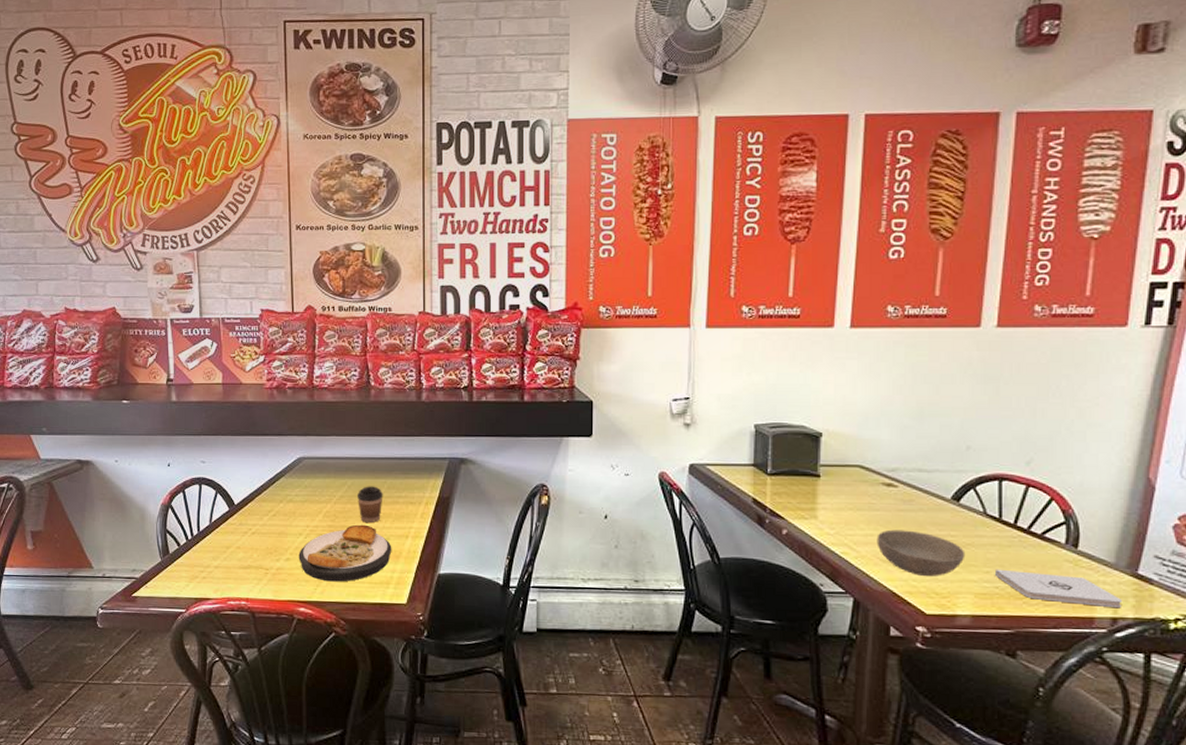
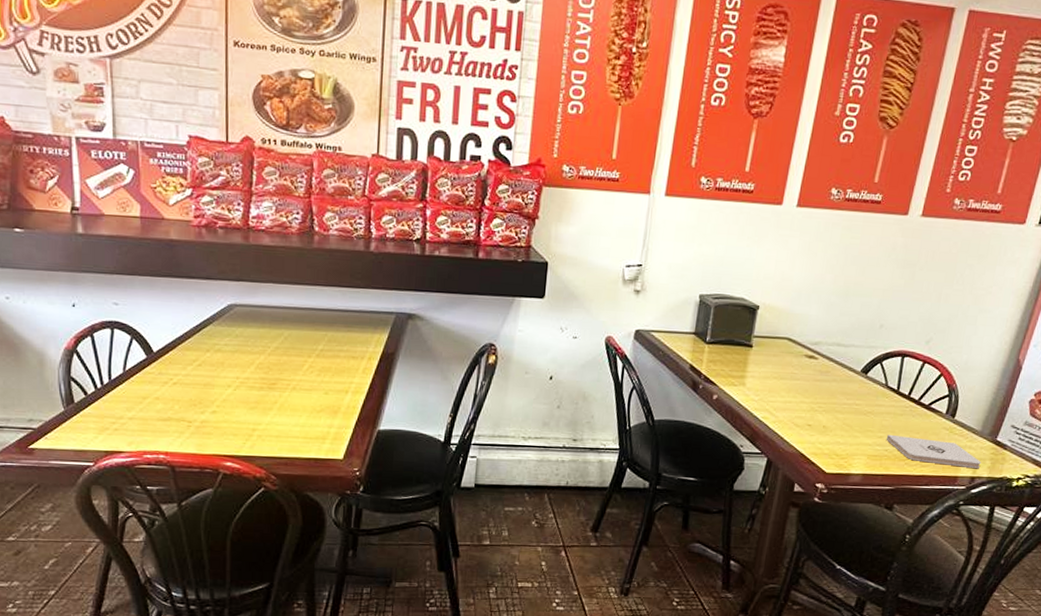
plate: present [298,524,392,582] -> none [226,377,330,437]
coffee cup: present [356,486,383,523] -> none [293,338,323,377]
bowl: present [877,529,966,576] -> none [793,397,866,440]

